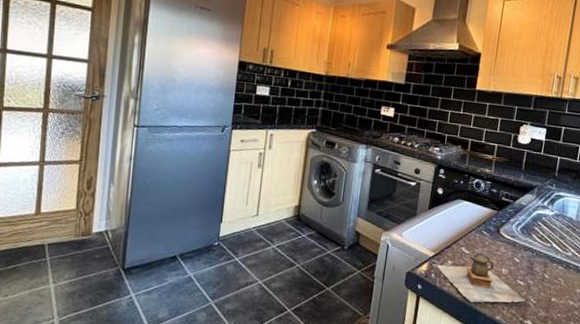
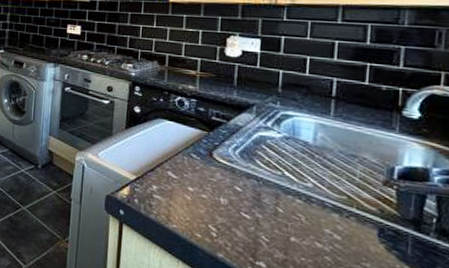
teapot: present [437,252,525,303] -> none [140,177,254,239]

